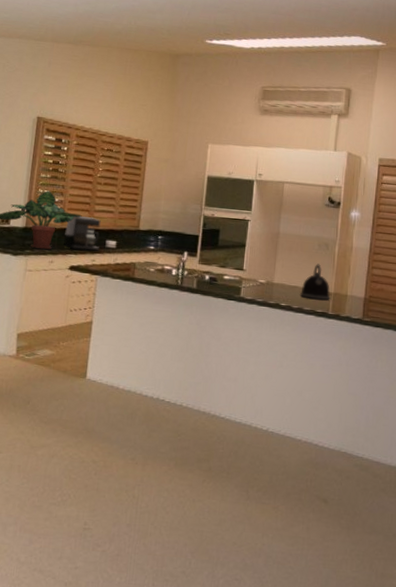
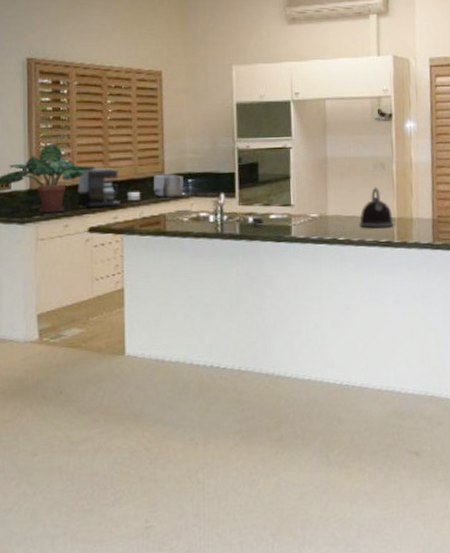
toaster: none [128,228,155,251] -> present [154,174,184,198]

